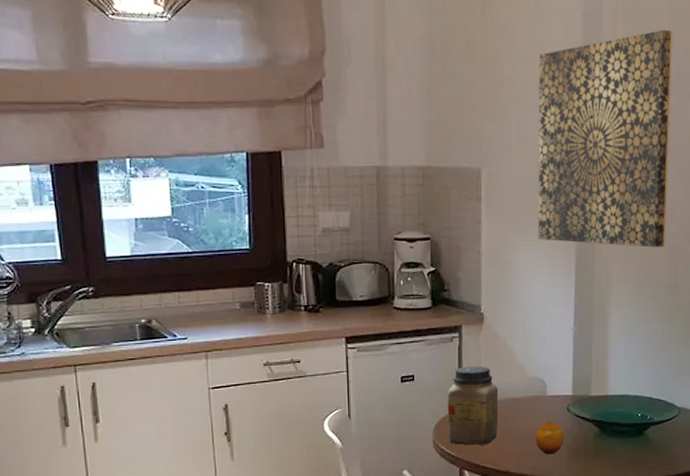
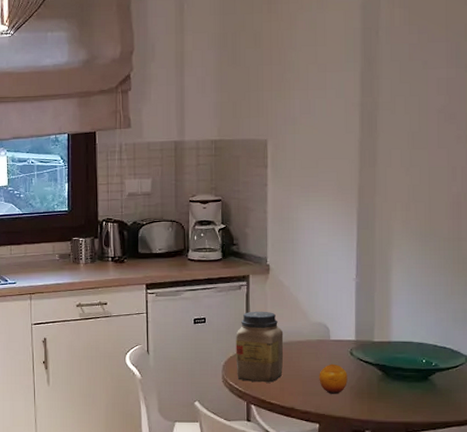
wall art: present [538,30,673,248] -> none [320,12,450,206]

